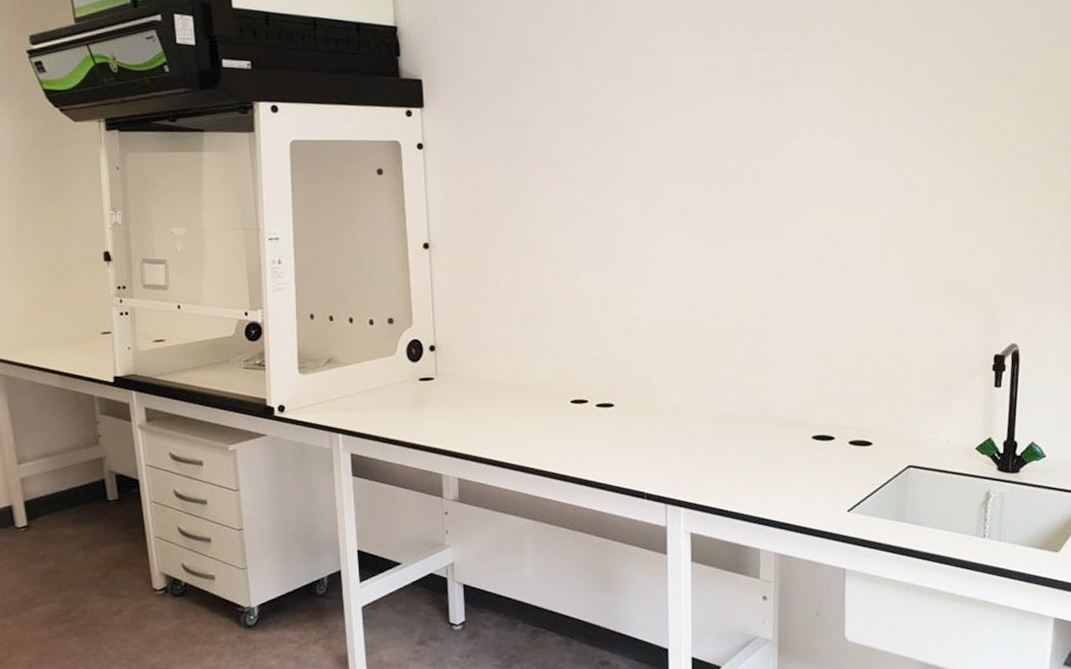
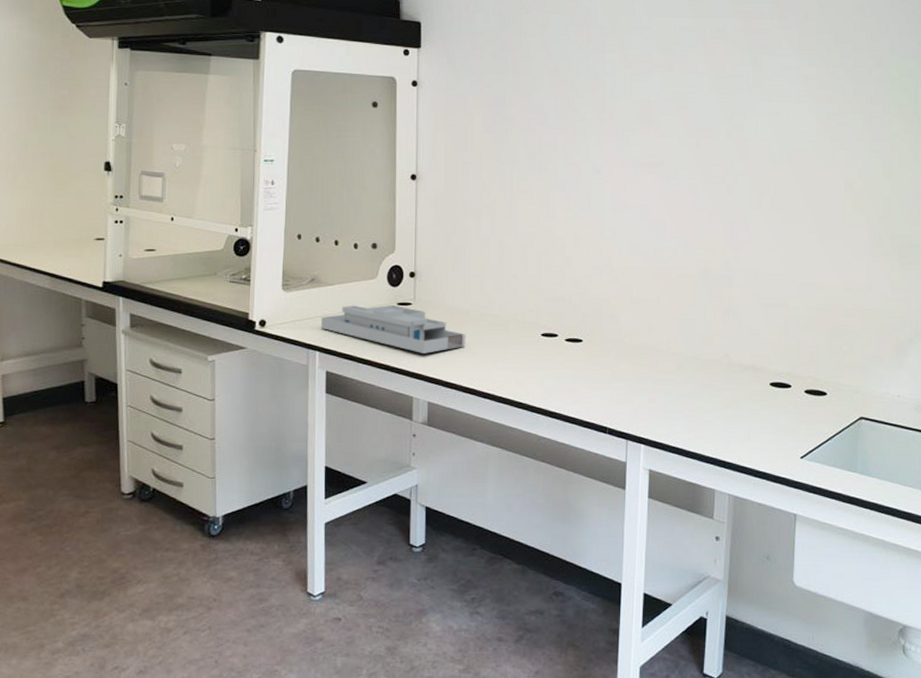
desk organizer: none [341,380,493,429] -> present [320,304,466,354]

